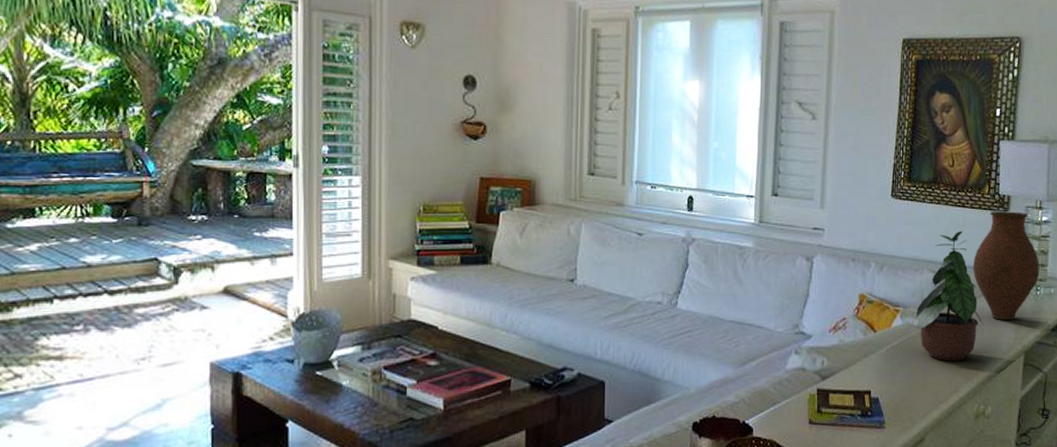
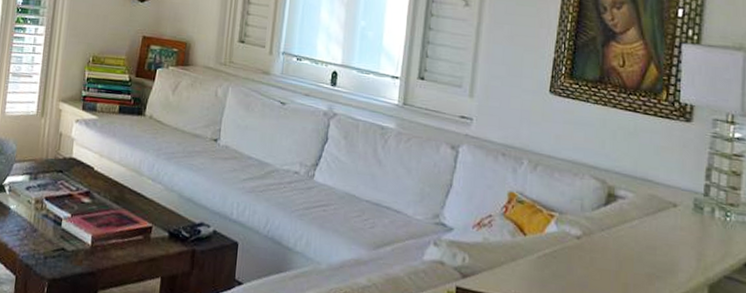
potted plant: present [915,230,984,361] -> none [573,137,657,283]
vase: present [973,211,1040,321] -> none [645,120,731,247]

